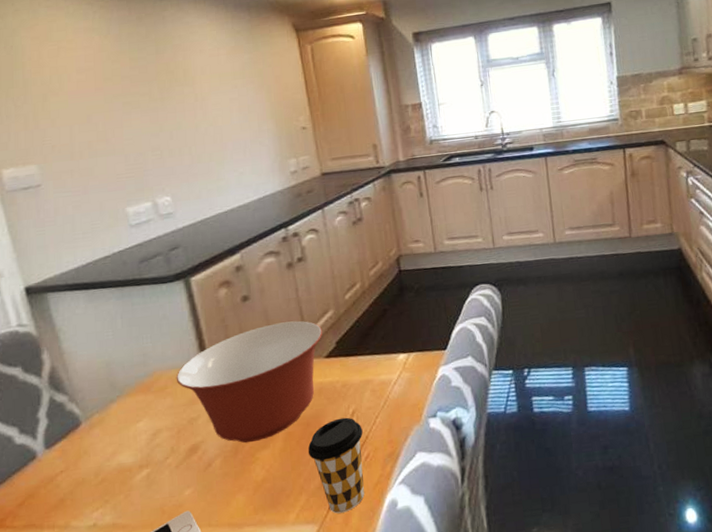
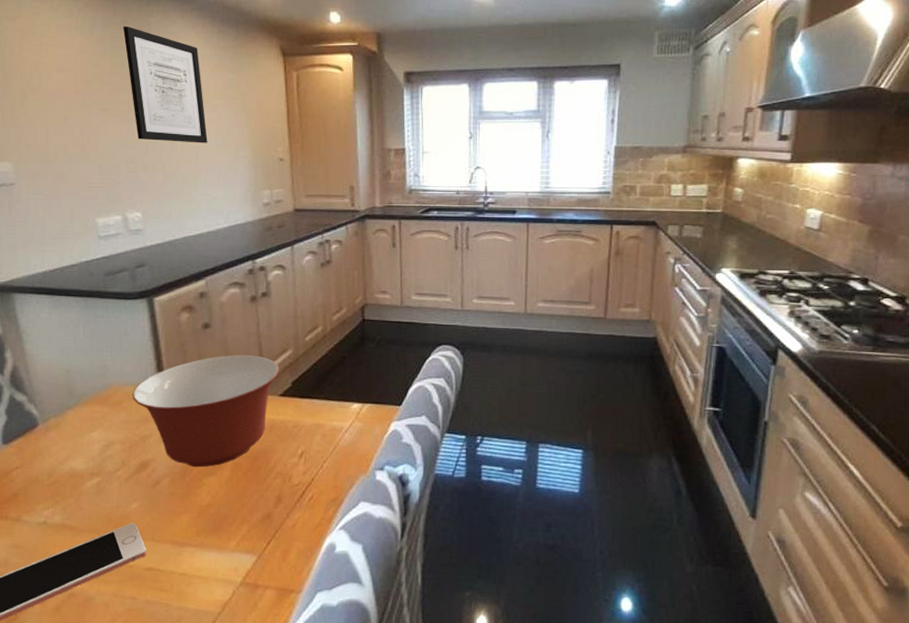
wall art: none [138,22,231,127] -> present [122,26,208,143]
coffee cup: present [308,417,364,514] -> none [253,457,309,548]

